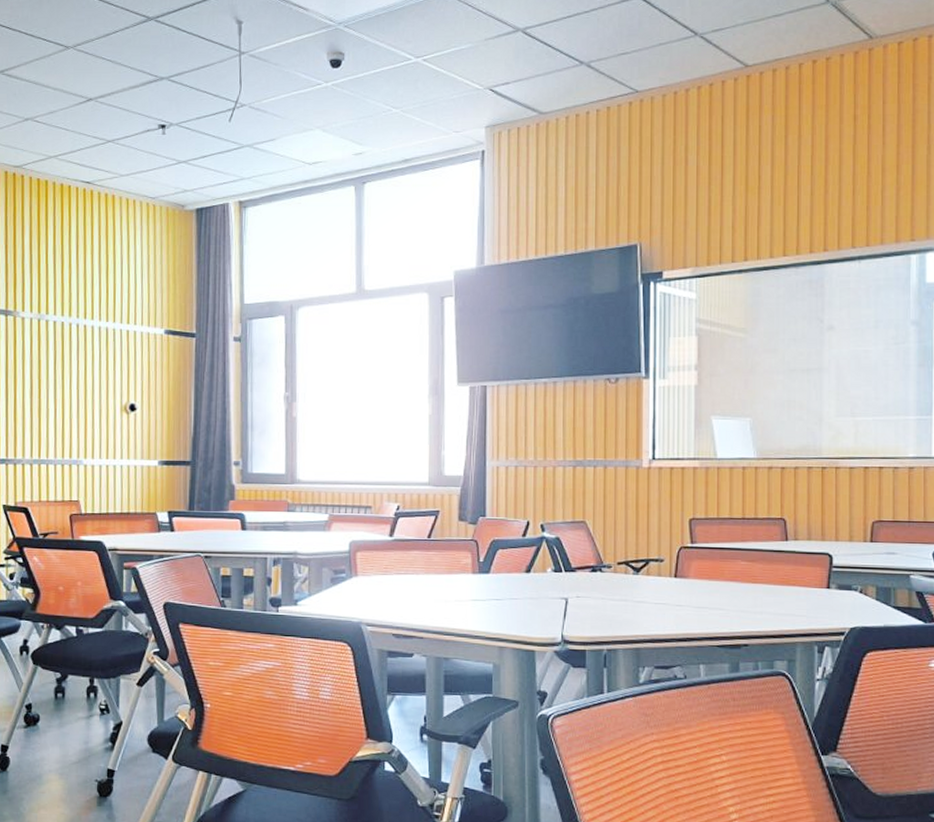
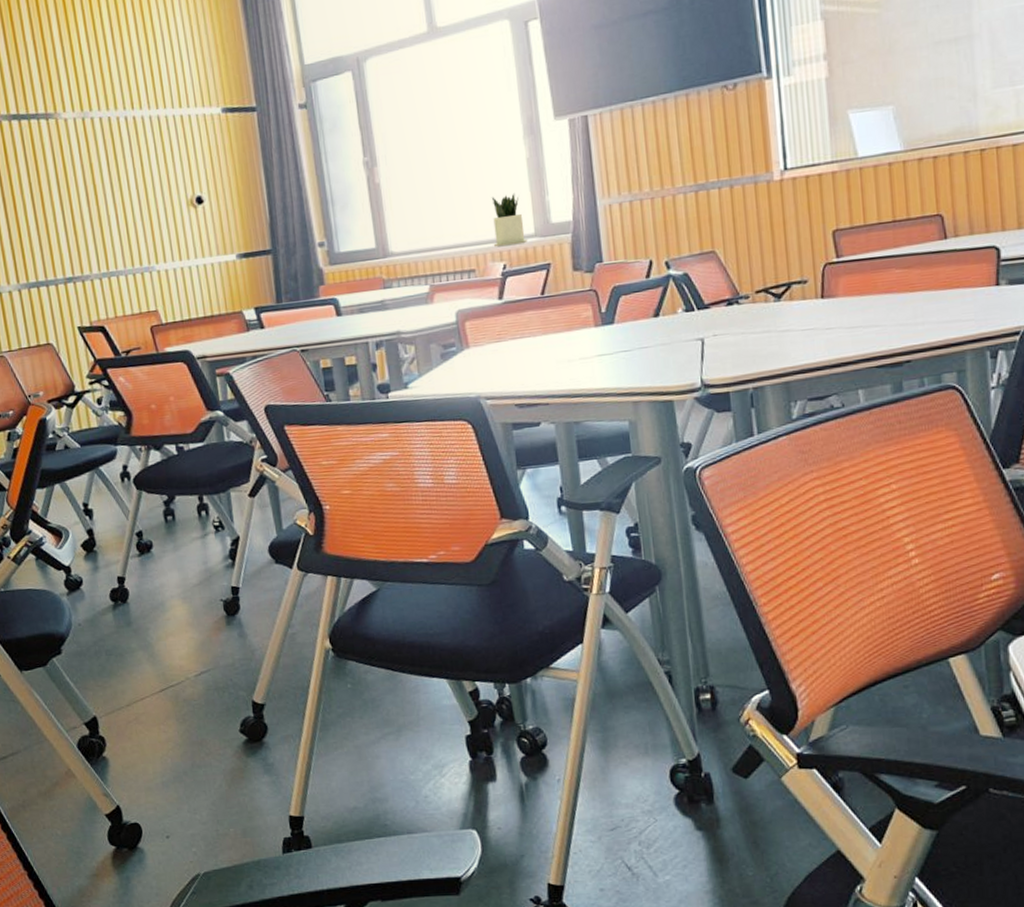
planter: none [390,443,422,490] -> present [491,192,528,248]

